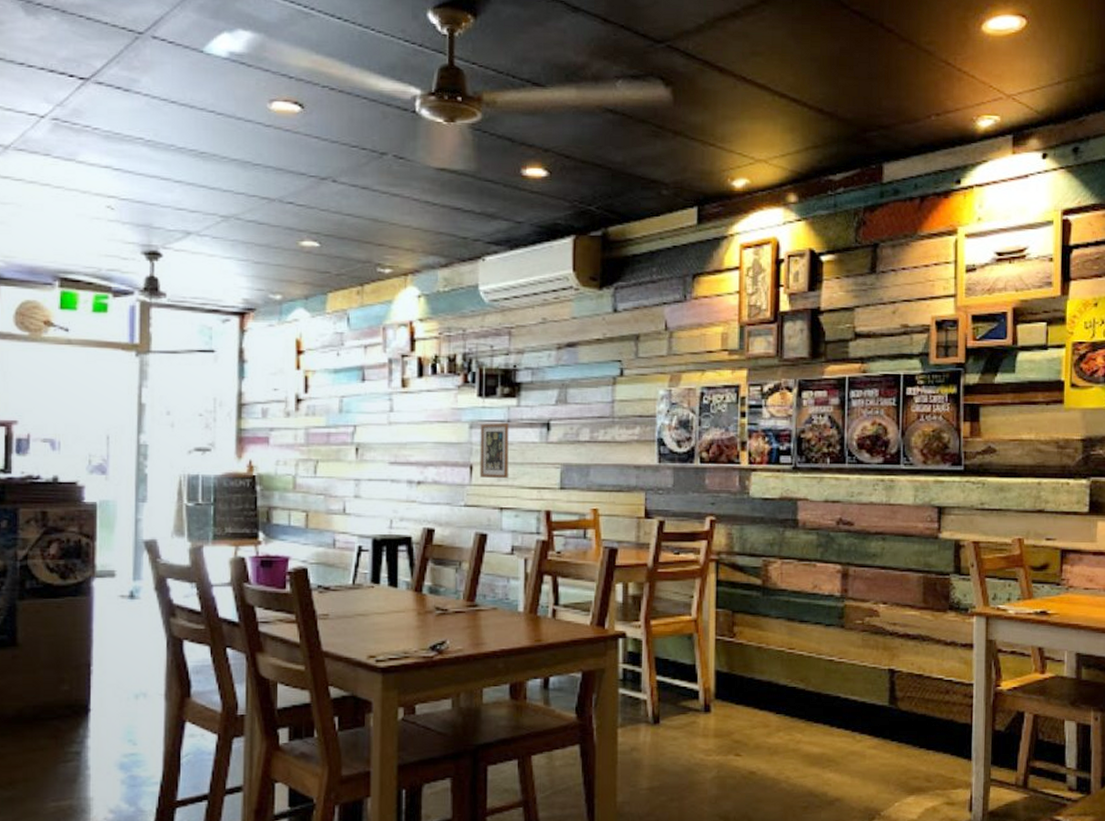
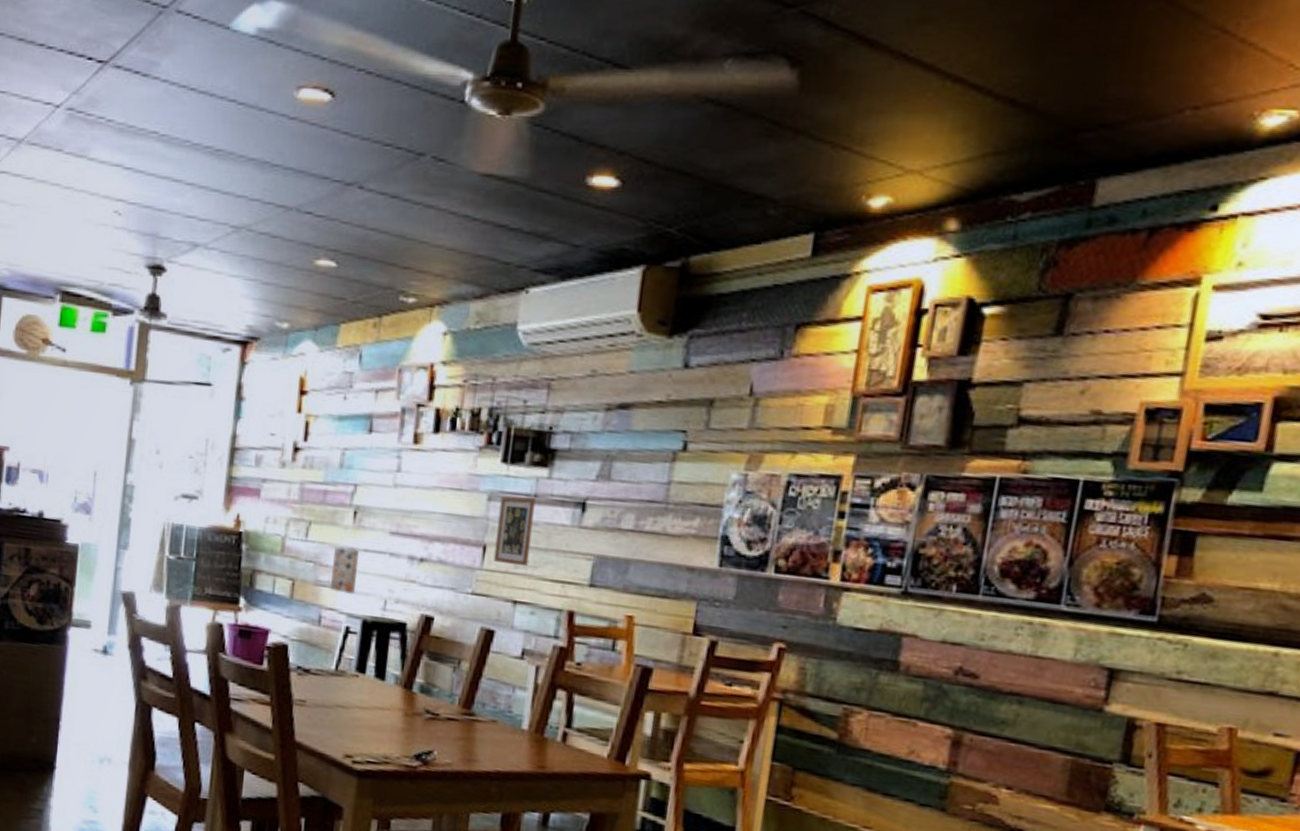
wall art: none [341,479,363,518] -> present [330,546,359,594]

